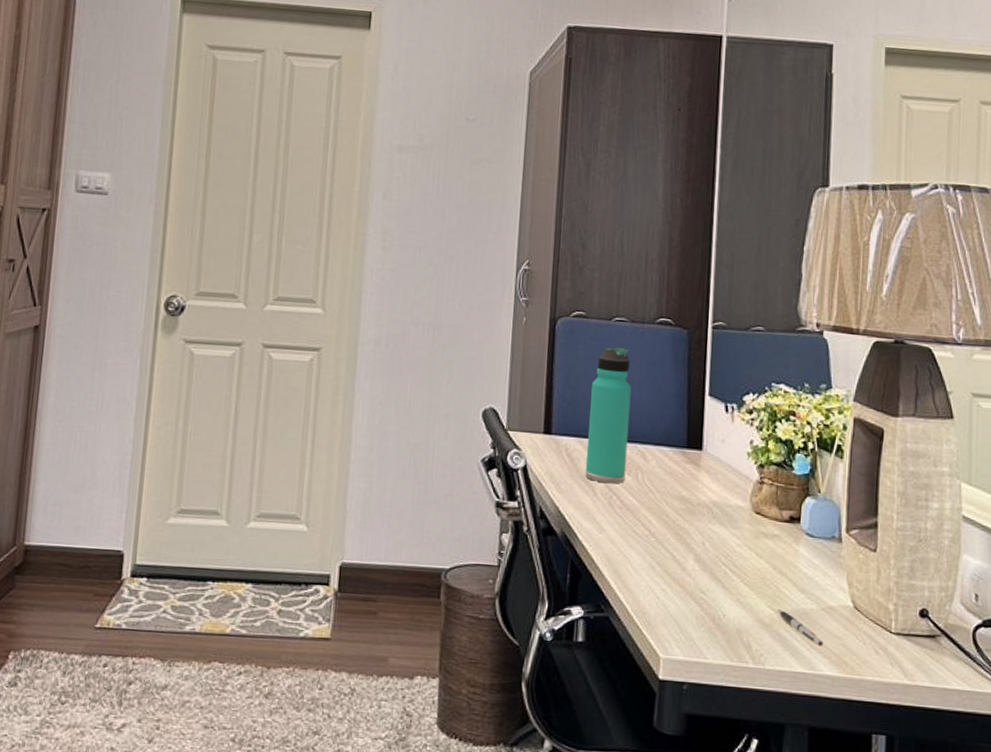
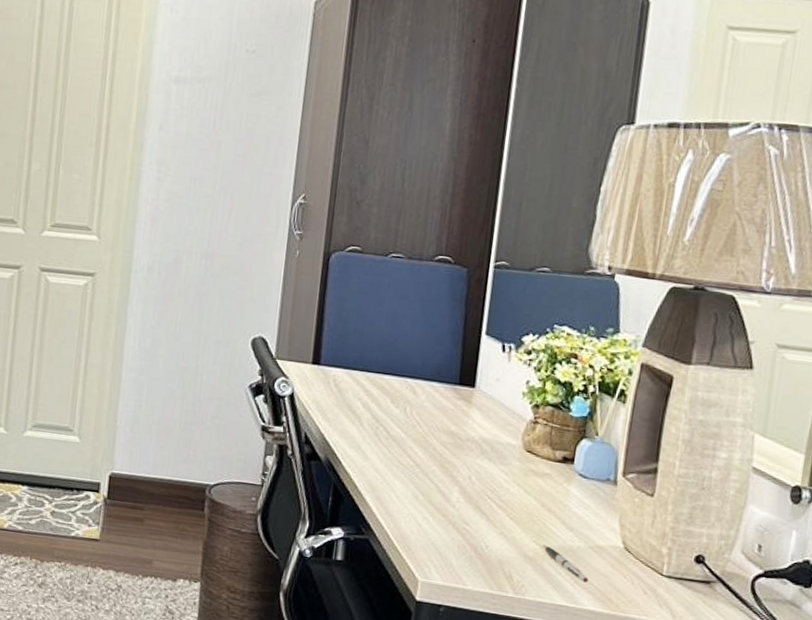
thermos bottle: present [584,347,632,484] -> none [352,282,405,415]

